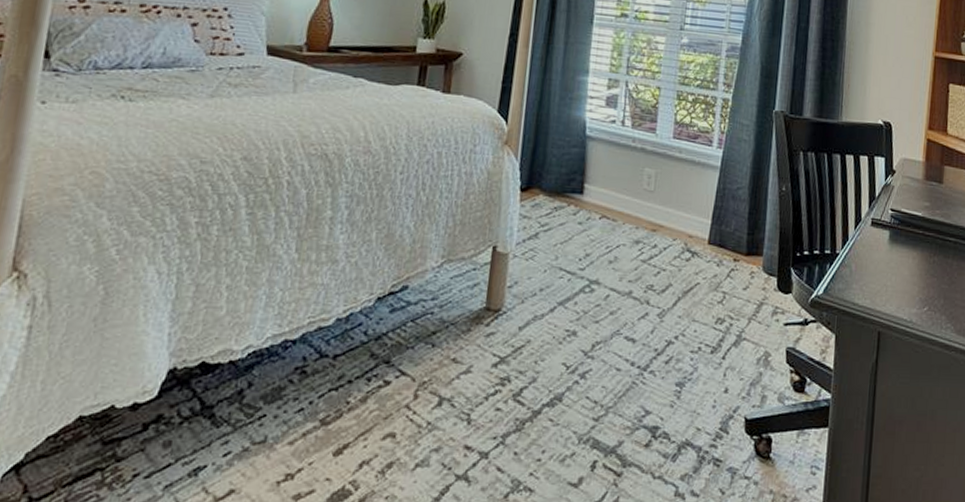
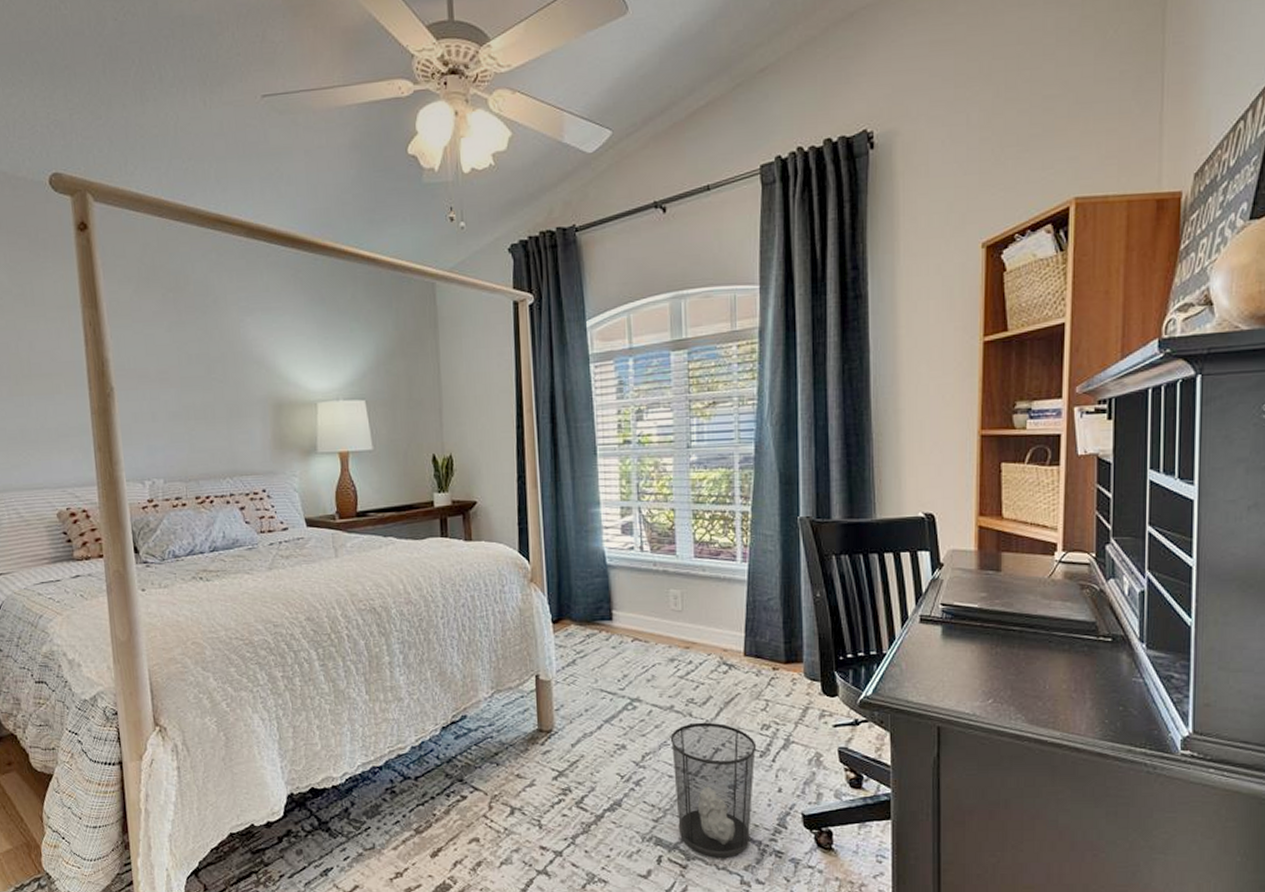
waste bin: none [618,311,709,465] -> present [670,722,757,858]

